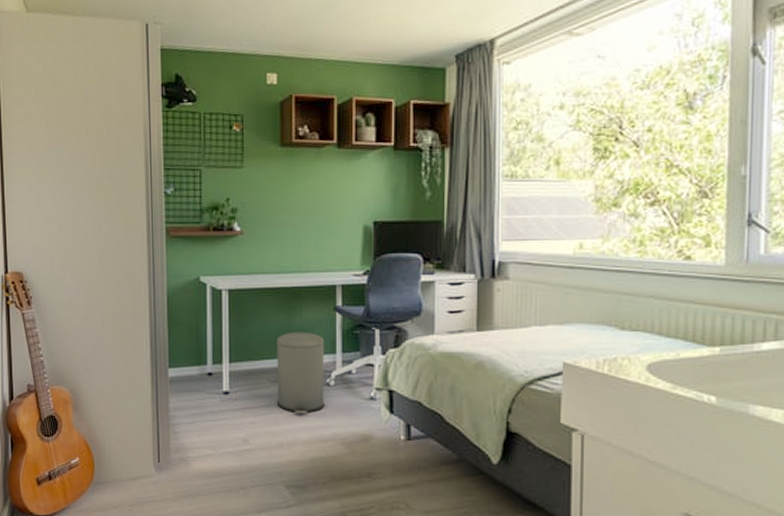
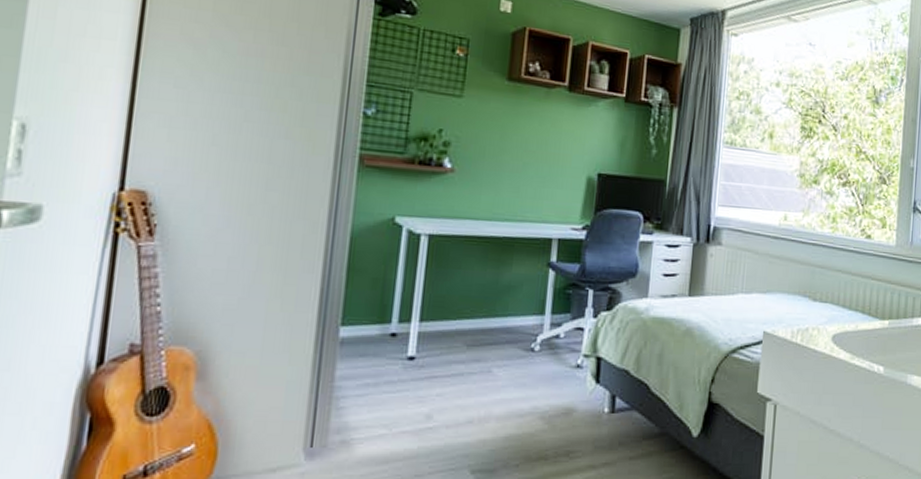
pedal bin: present [277,331,324,414] -> none [472,288,533,384]

